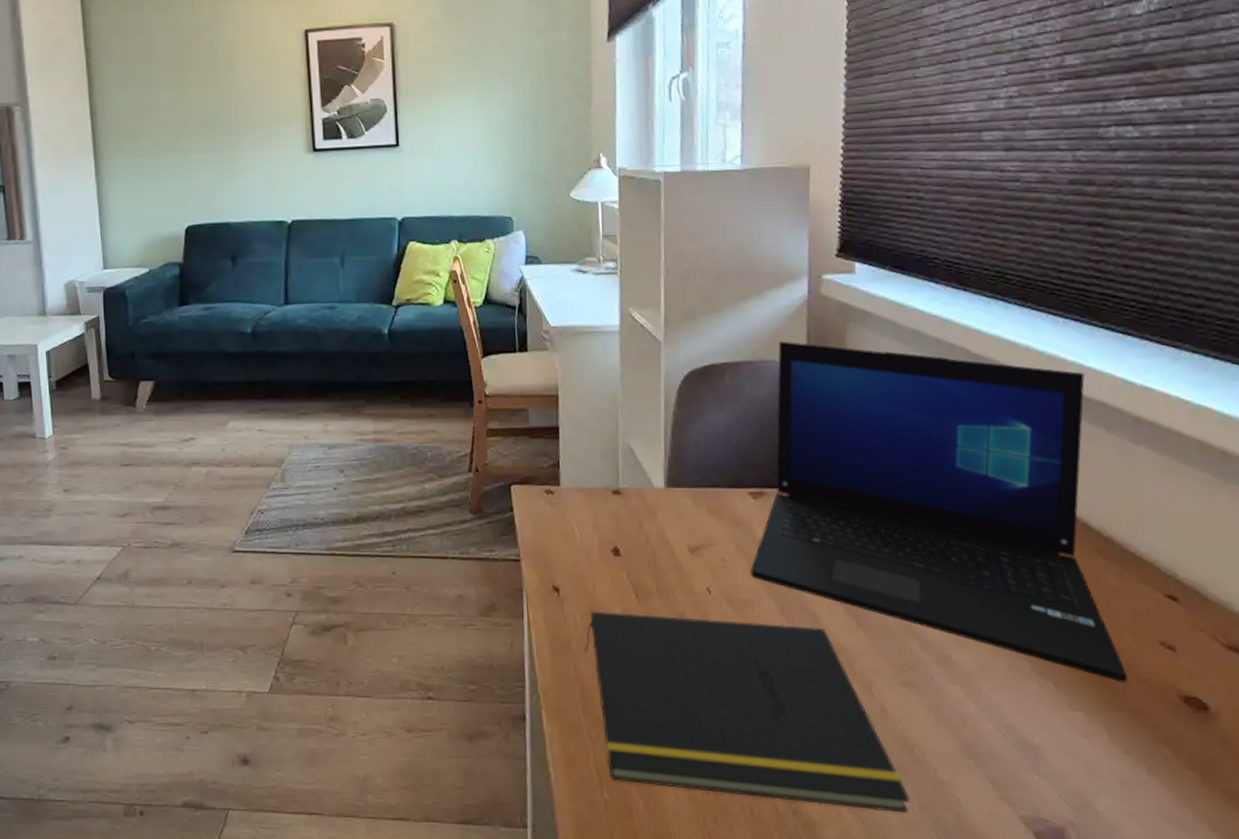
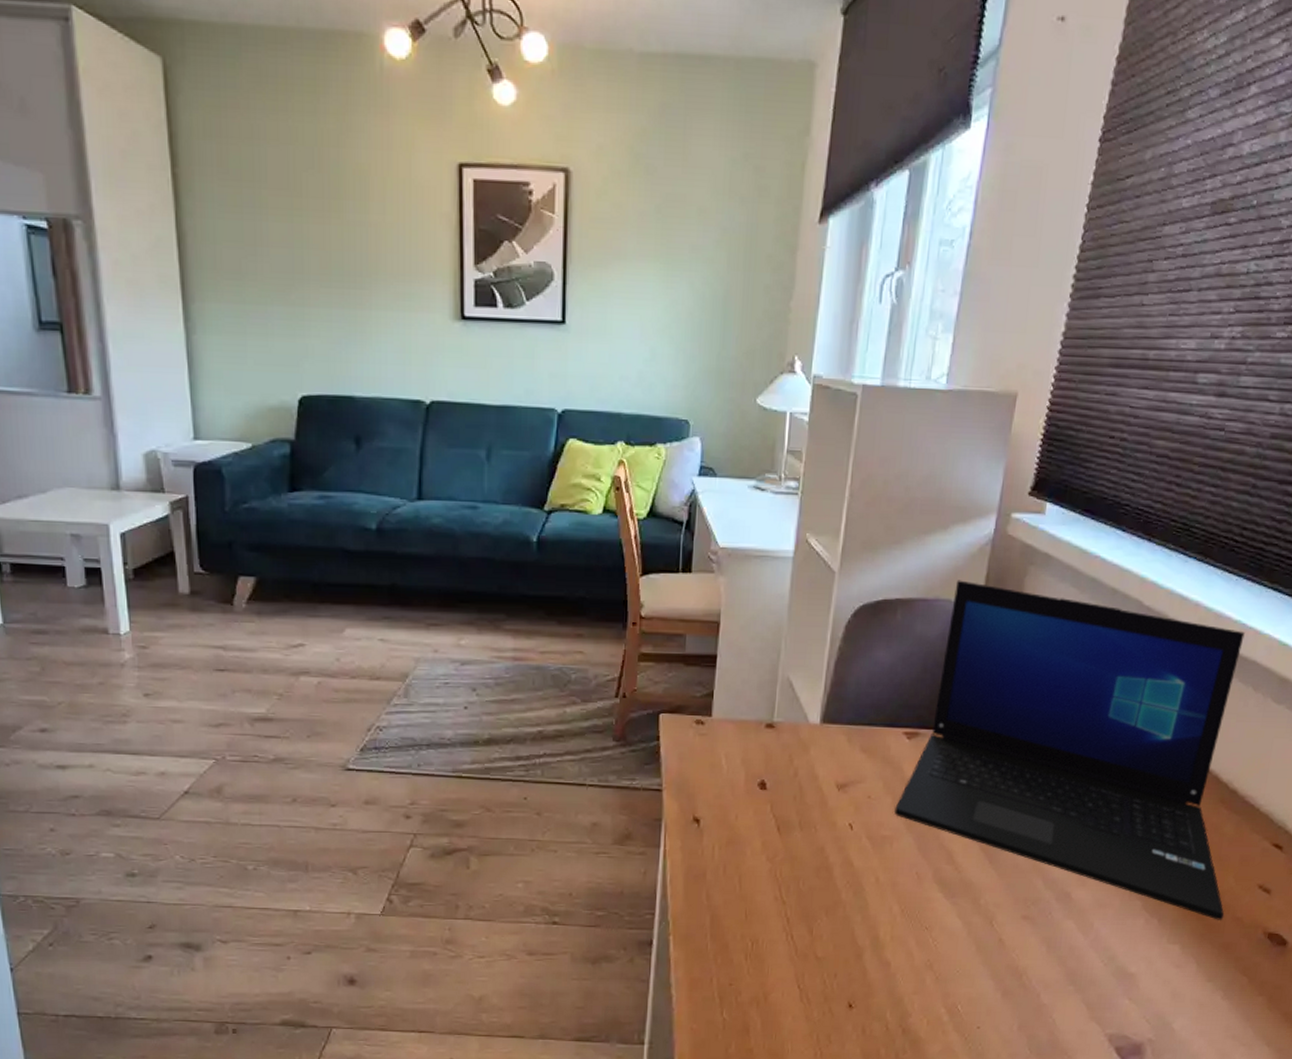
notepad: present [585,611,911,813] -> none [719,843,1012,1031]

